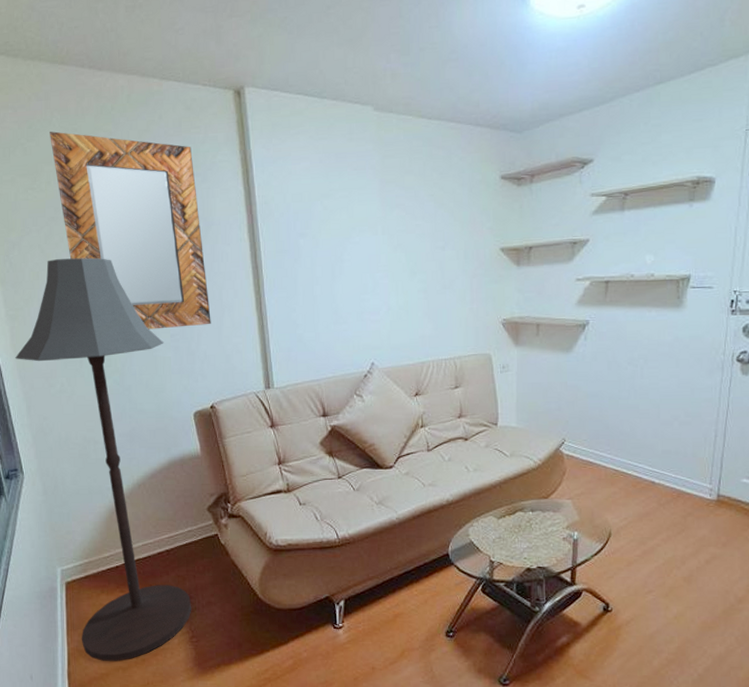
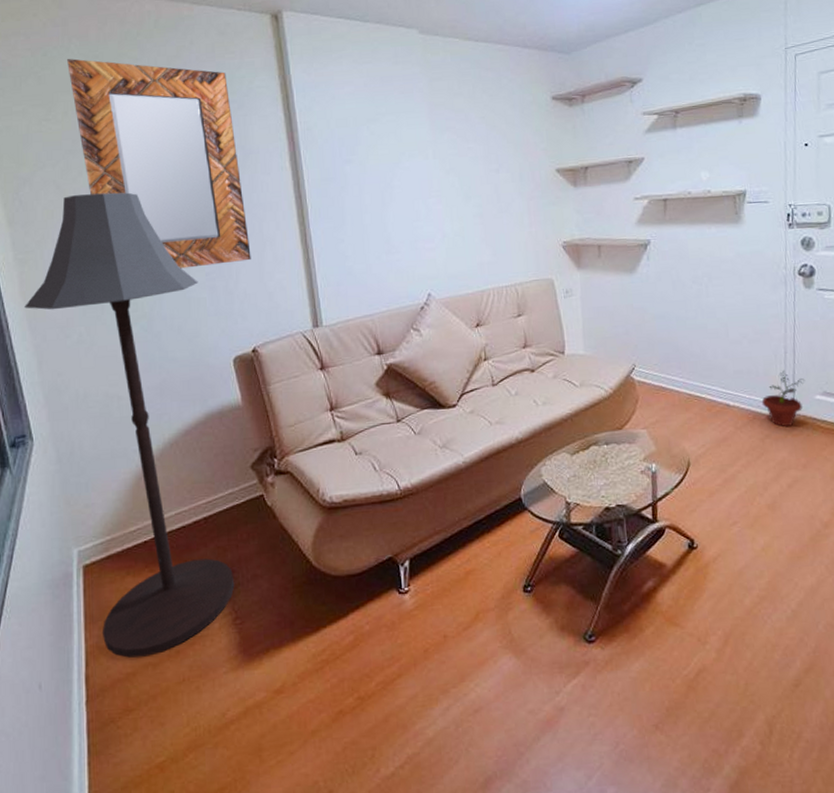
potted plant: none [687,452,733,506] -> present [761,369,806,427]

